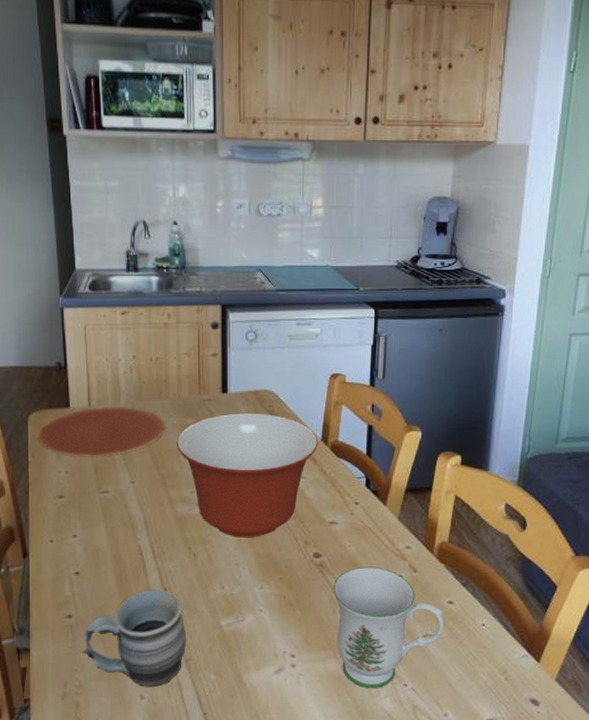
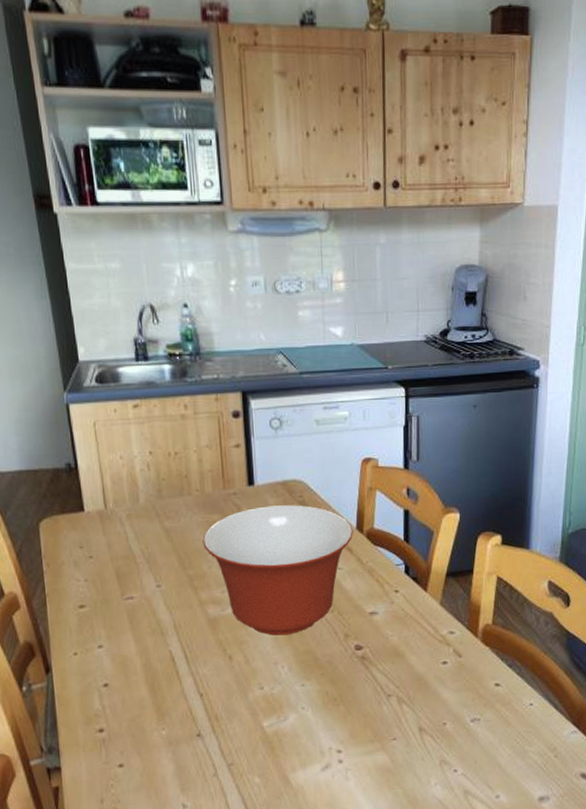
plate: present [38,406,165,456] -> none [51,507,190,562]
mug: present [85,589,186,688] -> none [119,695,227,796]
mug: present [333,566,445,688] -> none [376,655,492,777]

